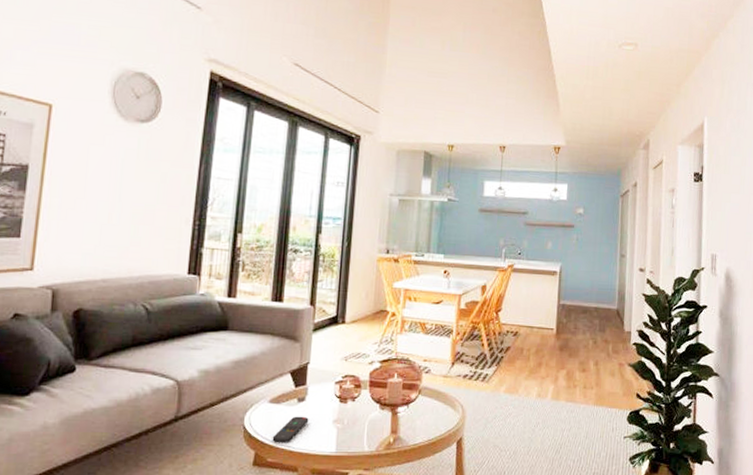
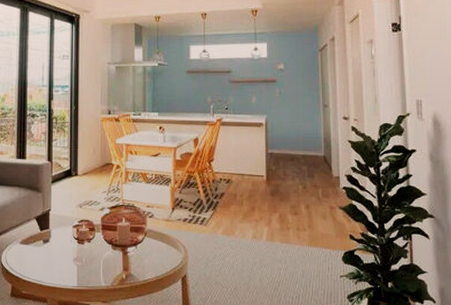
remote control: present [272,416,309,443] -> none [25,255,53,278]

